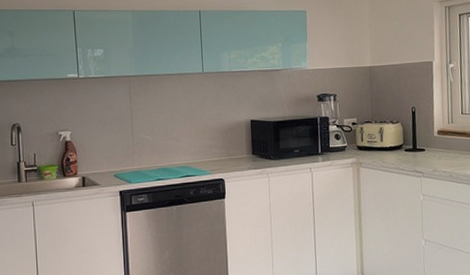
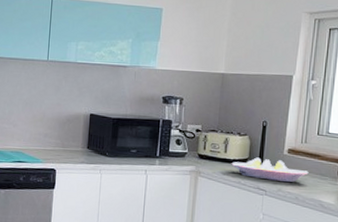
fruit bowl: none [388,142,459,162] -> present [231,157,309,182]

